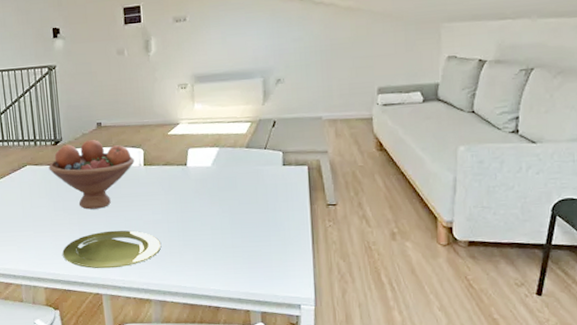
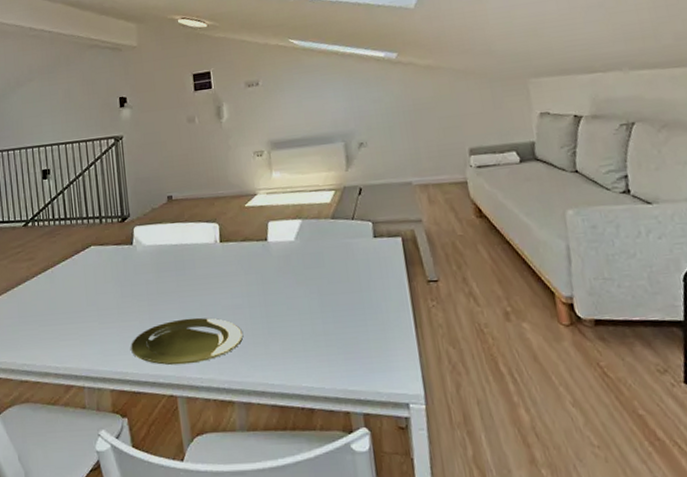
fruit bowl: present [48,140,134,210] -> none [115,215,210,295]

